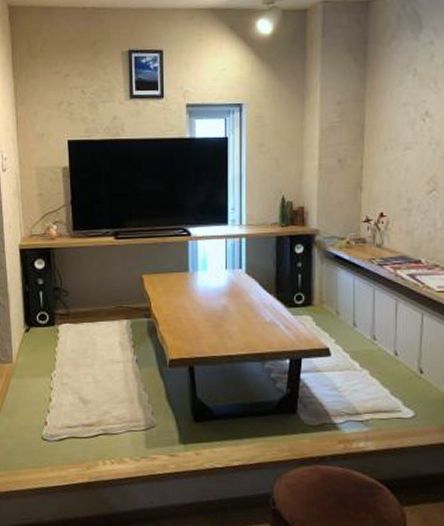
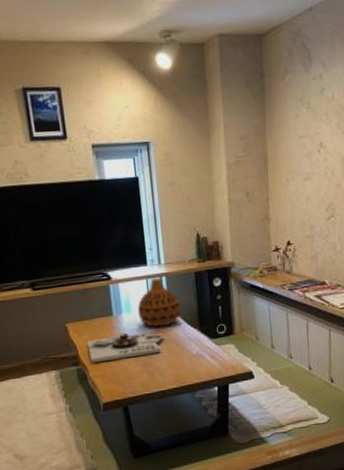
board game: none [161,290,238,318] -> present [87,332,164,364]
vase: none [213,239,258,288] -> present [137,278,181,327]

